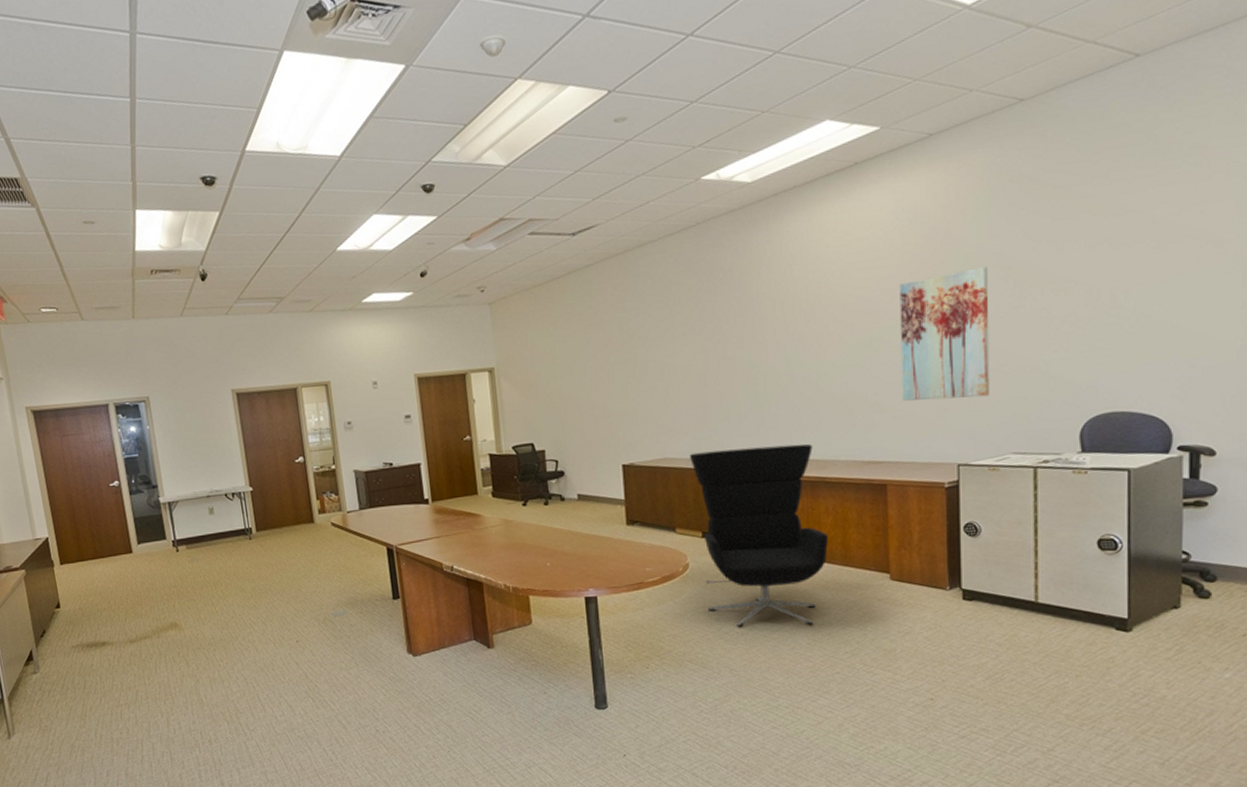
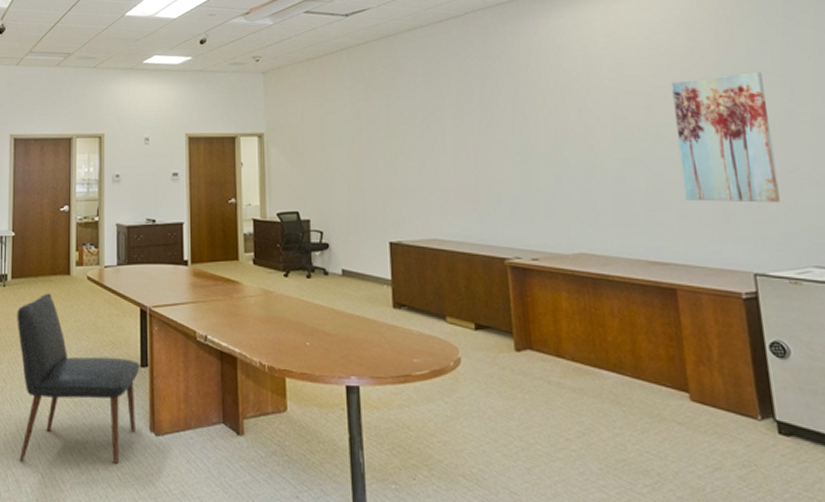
chair: none [266,541,394,690] -> present [17,293,139,463]
office chair: present [690,444,829,627] -> none [461,236,616,447]

